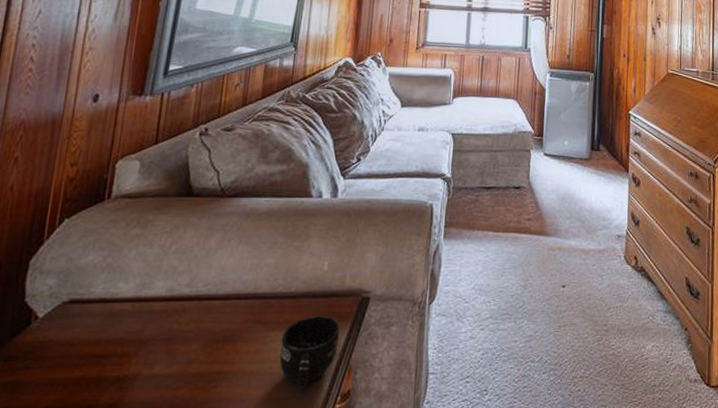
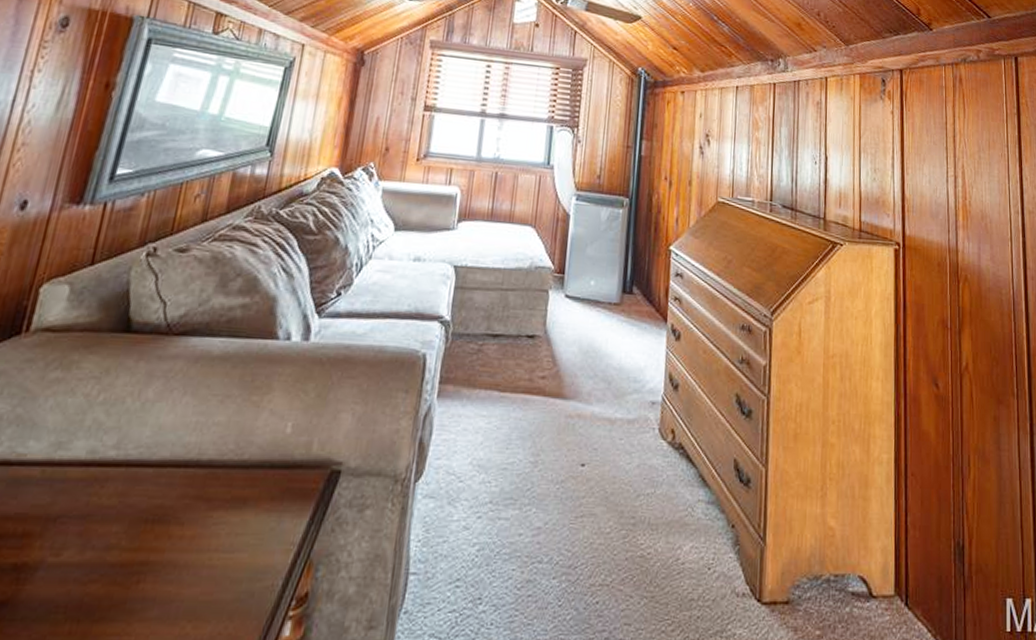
mug: present [279,315,340,389] -> none [222,491,301,589]

